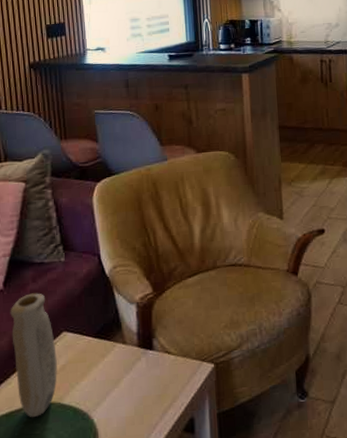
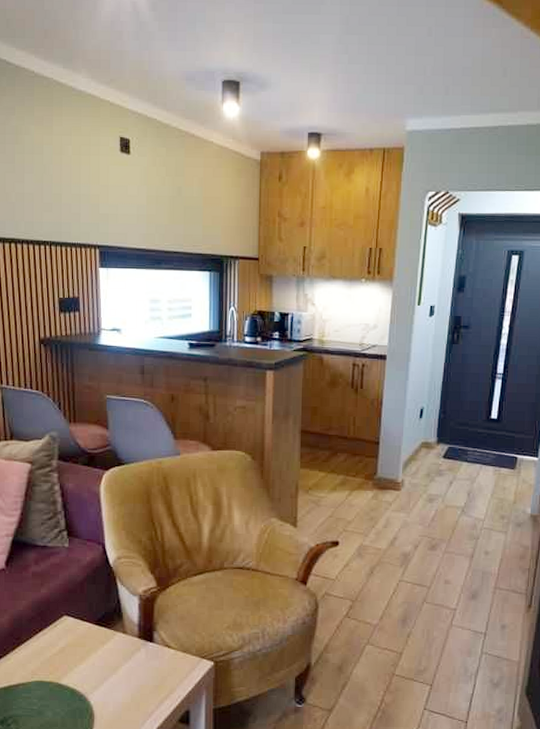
vase: present [10,293,58,417] -> none [11,575,58,693]

